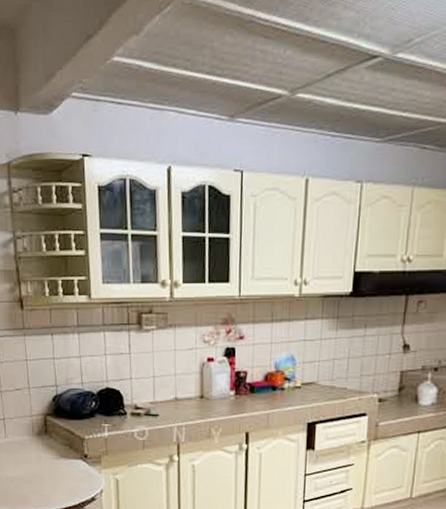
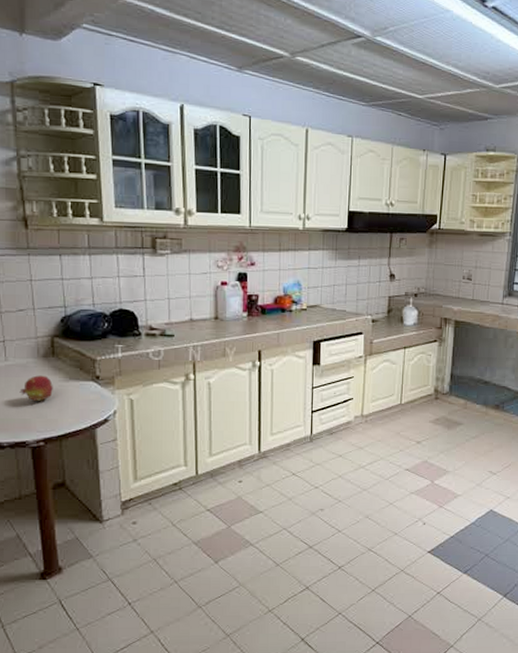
fruit: none [17,452,46,477] -> present [19,375,53,401]

